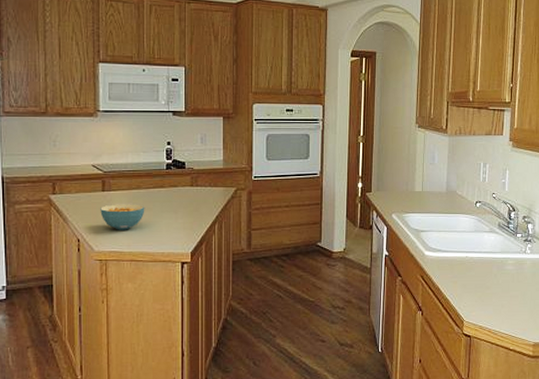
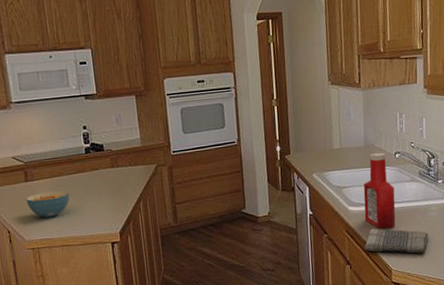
dish towel: none [437,276,503,307] -> present [364,228,429,254]
ketchup bottle: none [440,200,472,277] -> present [363,152,396,229]

